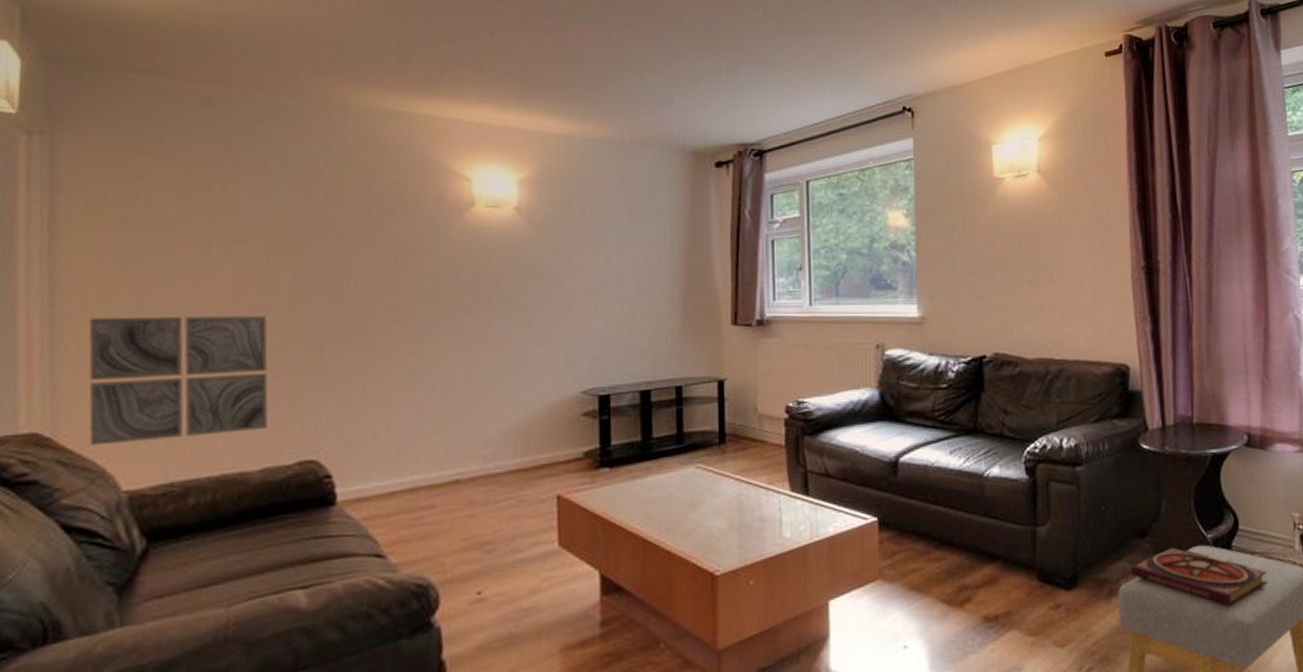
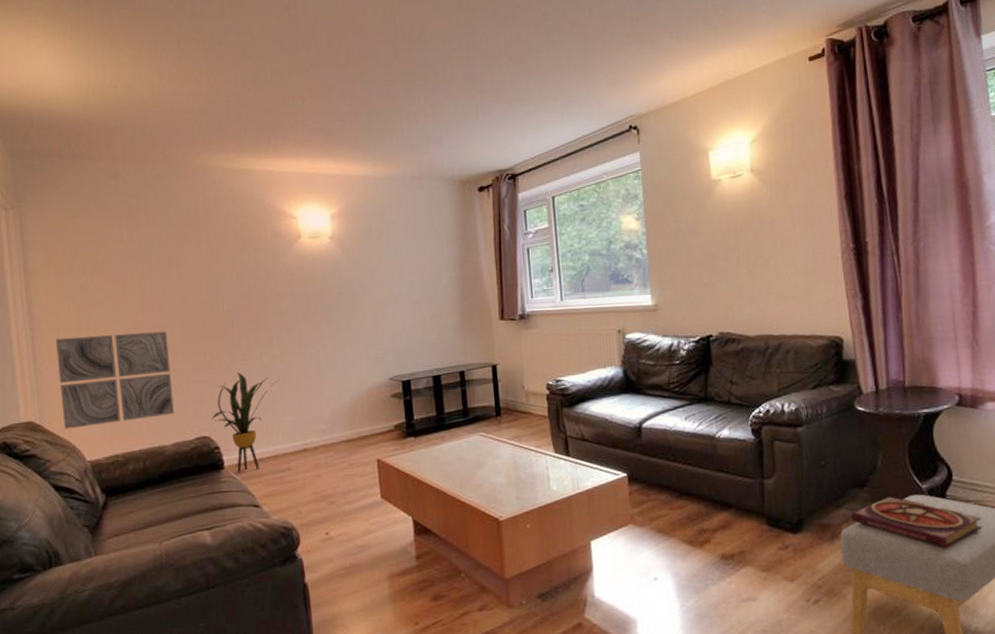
house plant: none [323,376,429,511] -> present [211,372,280,473]

